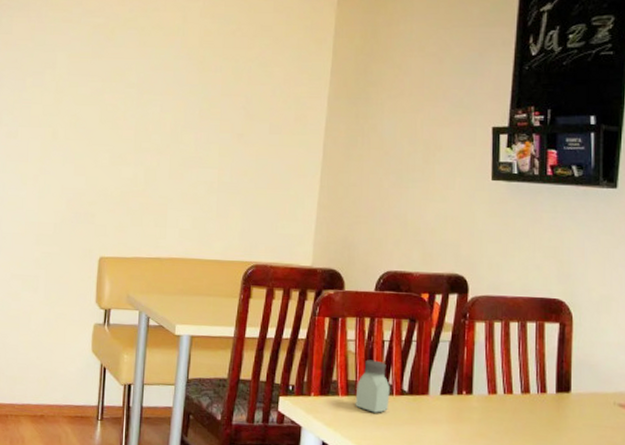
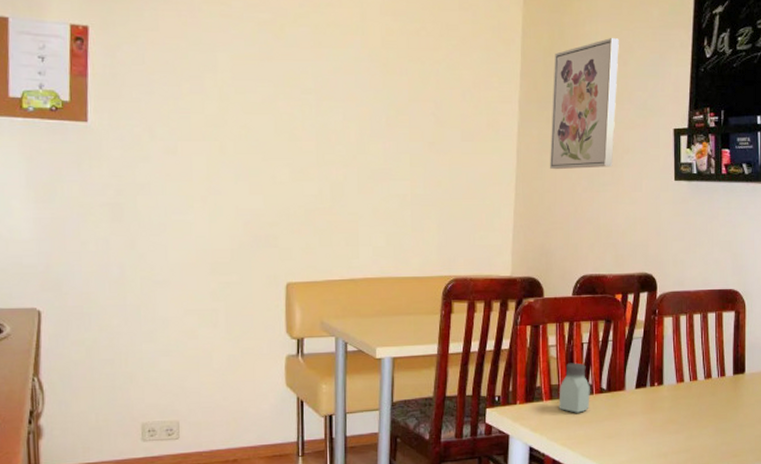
wall art: none [356,36,435,165] -> present [549,37,619,170]

